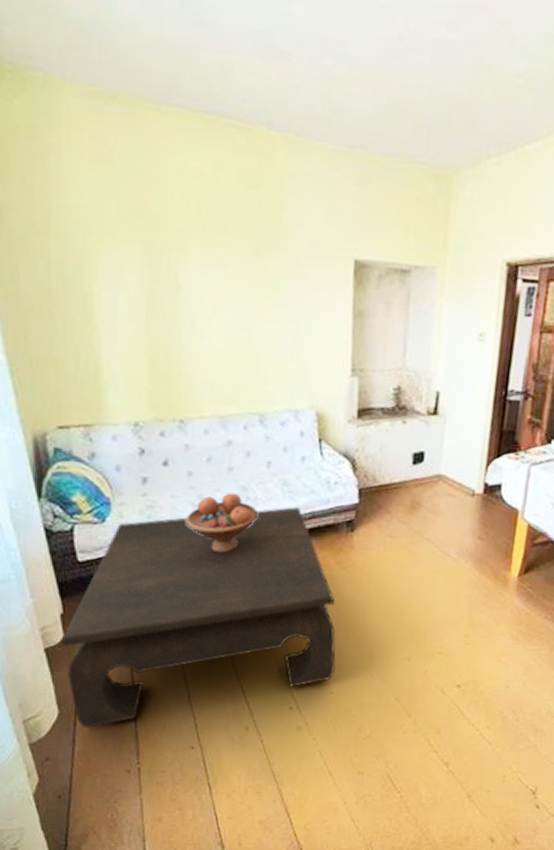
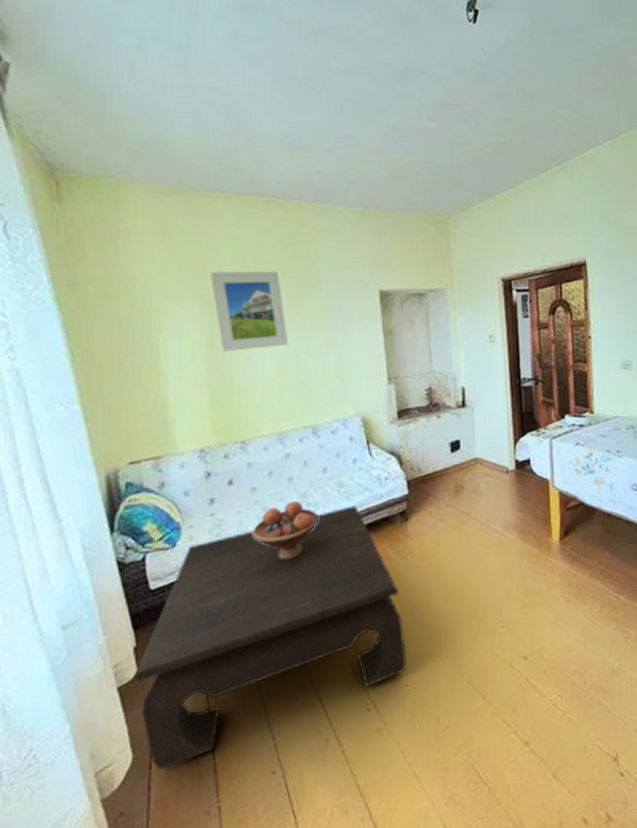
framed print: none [154,211,241,315] -> present [210,271,289,352]

